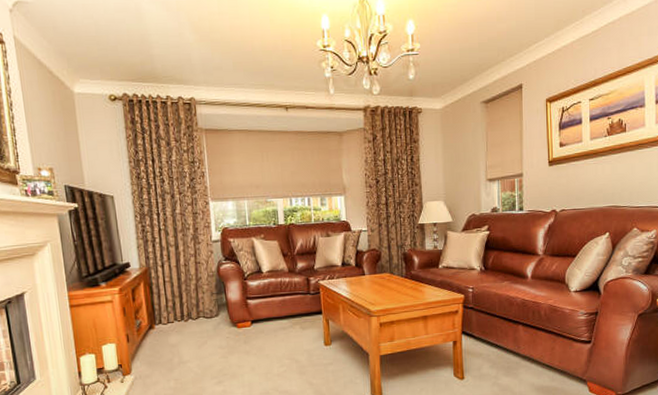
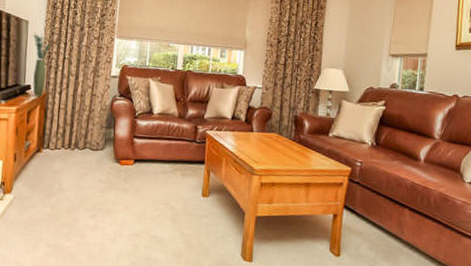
vase: none [121,207,145,274] -> present [33,32,51,97]

